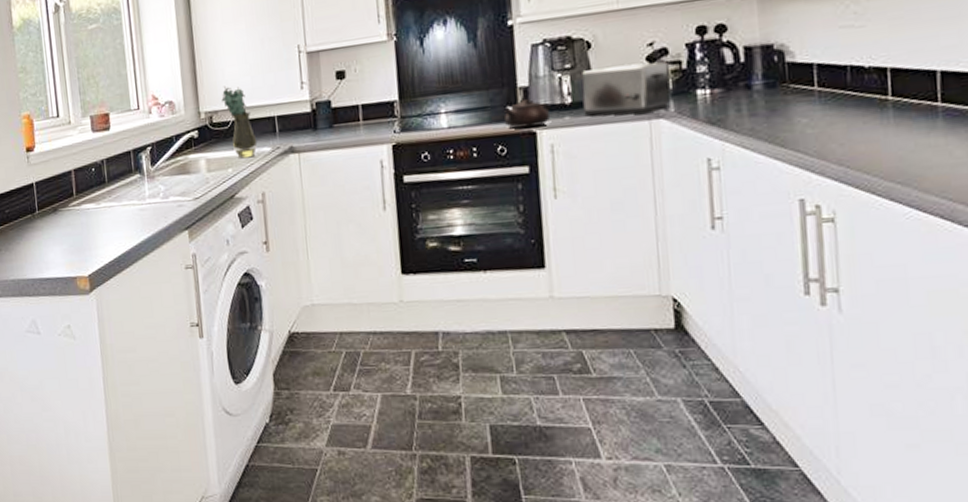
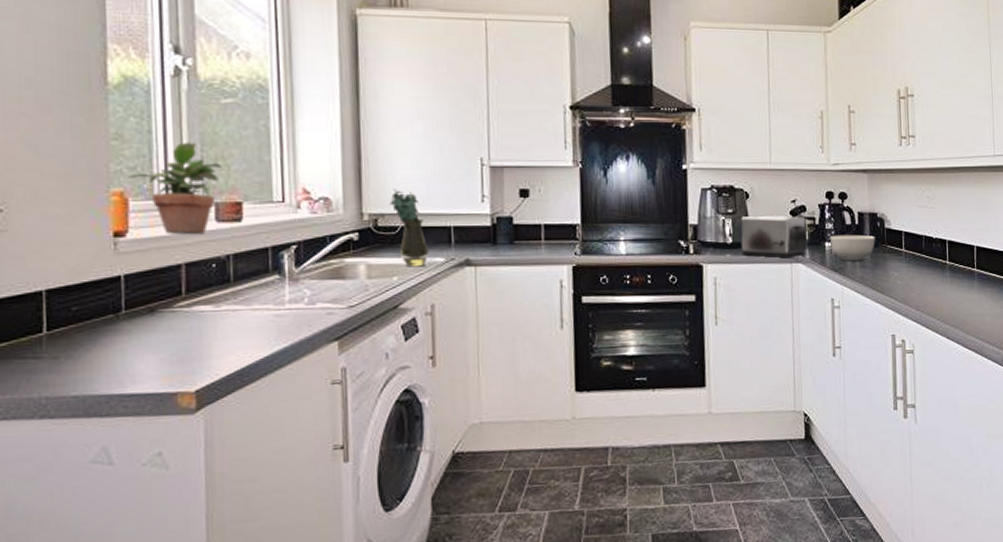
potted plant: none [31,66,93,147] -> present [128,141,222,236]
teapot: present [503,99,550,129] -> none [675,236,715,262]
bowl: none [703,74,771,111] -> present [830,234,875,262]

